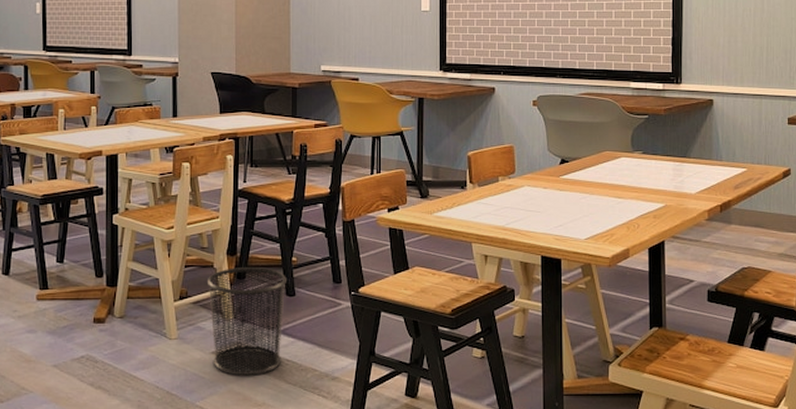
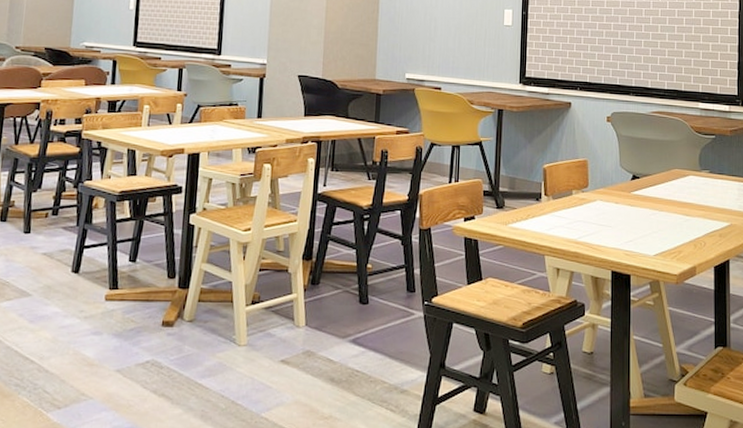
trash can: present [207,267,288,376] -> none [280,273,362,387]

